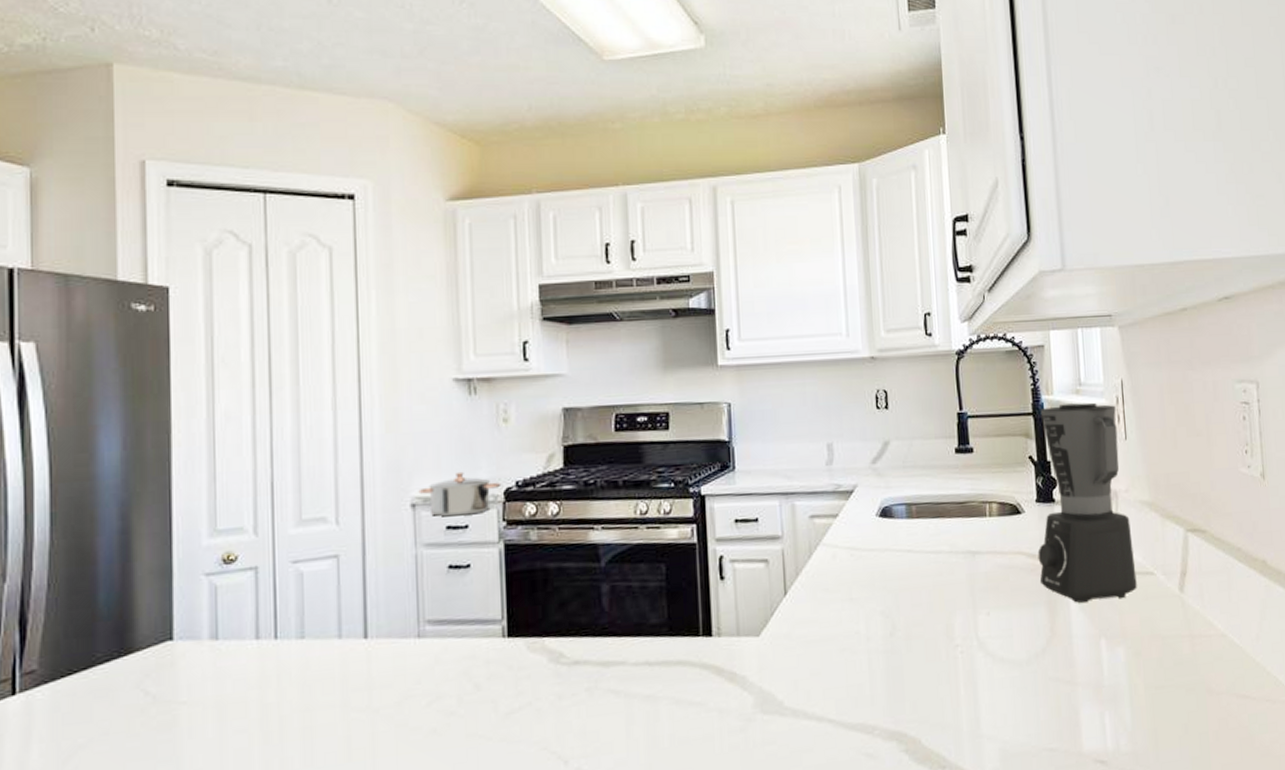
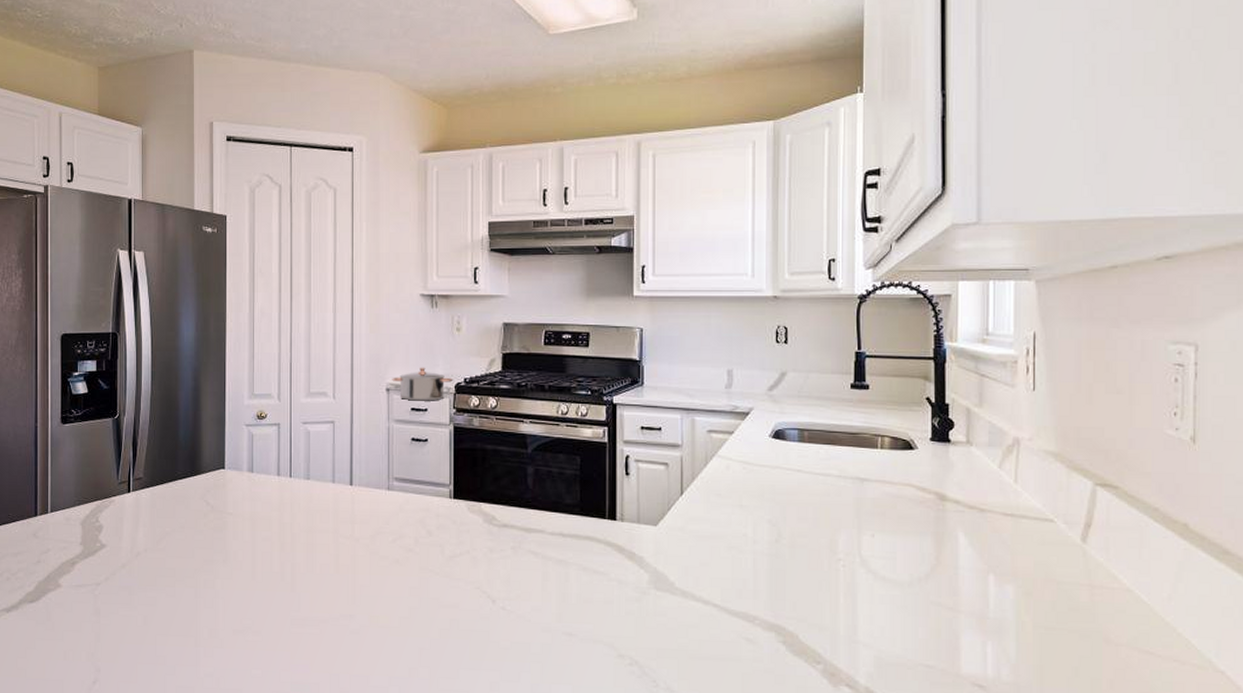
blender: present [1037,402,1137,603] -> none [928,352,1034,541]

